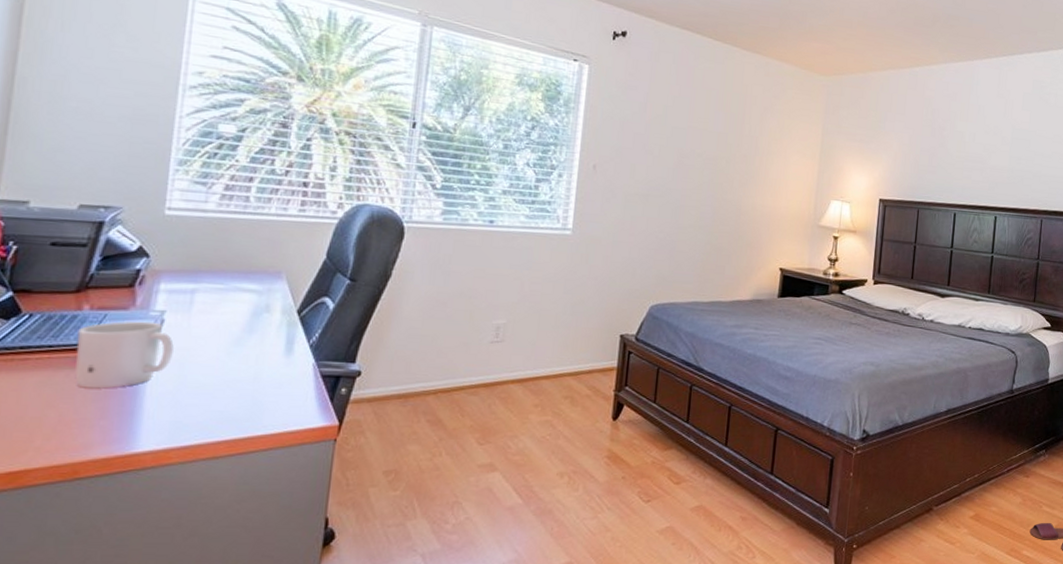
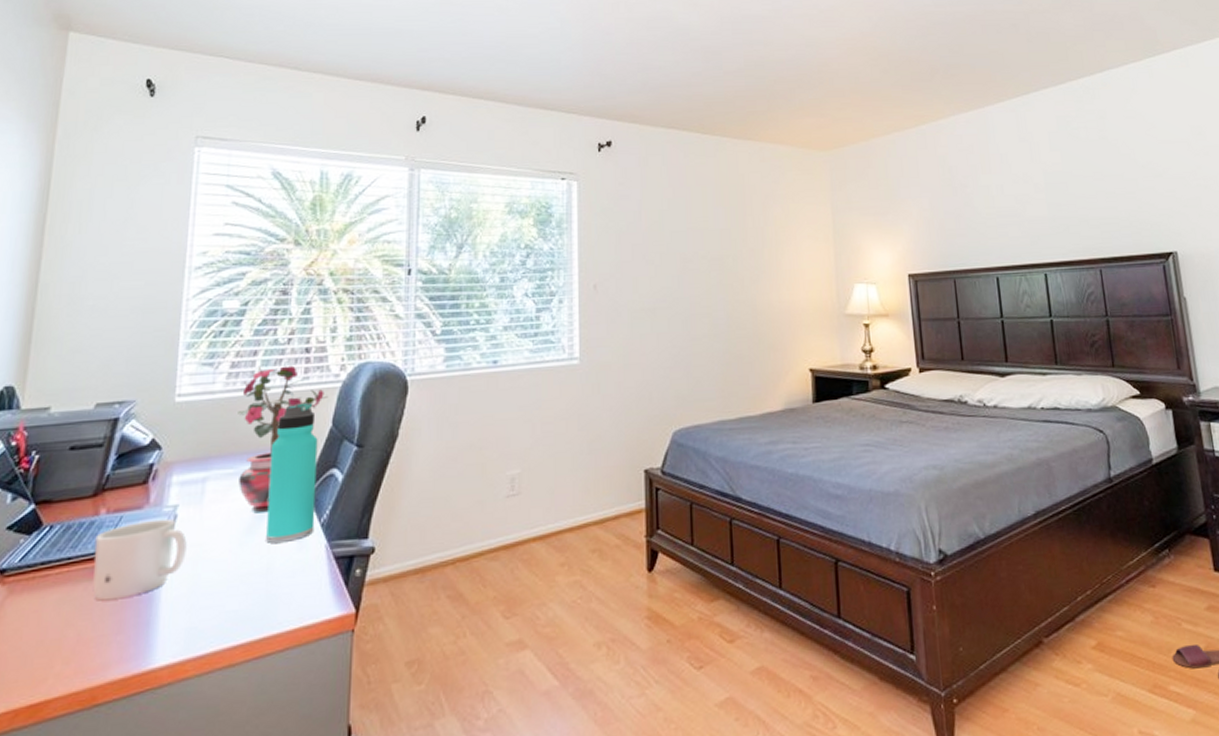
potted plant: none [228,192,325,327] -> present [238,365,329,512]
thermos bottle: none [254,233,311,357] -> present [266,402,318,543]

